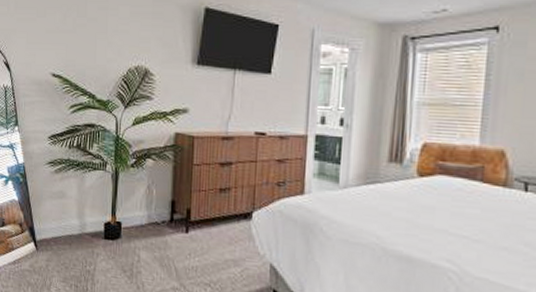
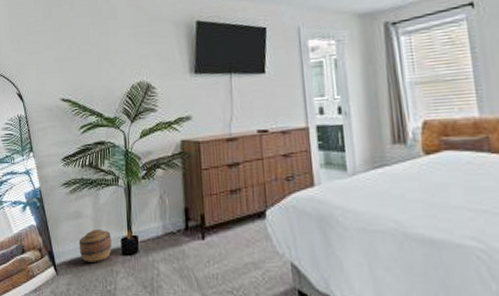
basket: none [61,211,95,243] -> present [78,230,112,262]

